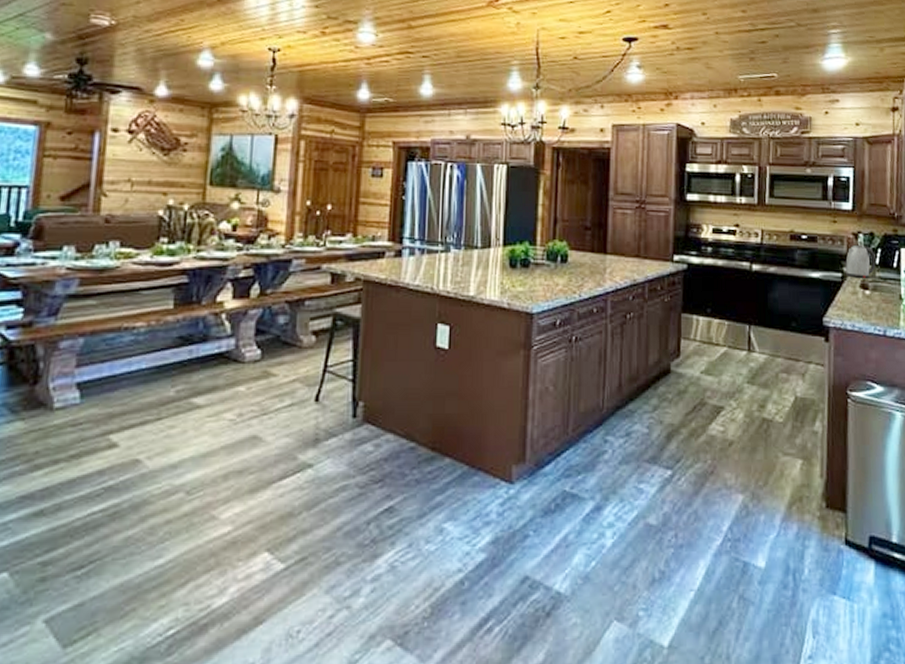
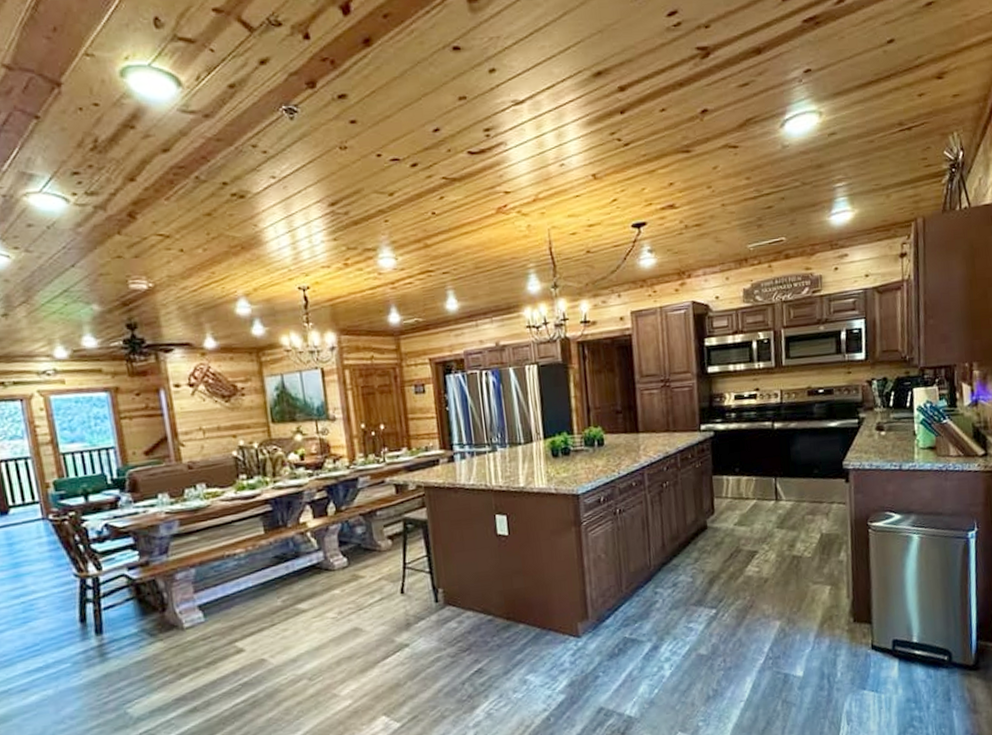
kettle: present [845,244,876,280] -> none [861,390,890,422]

